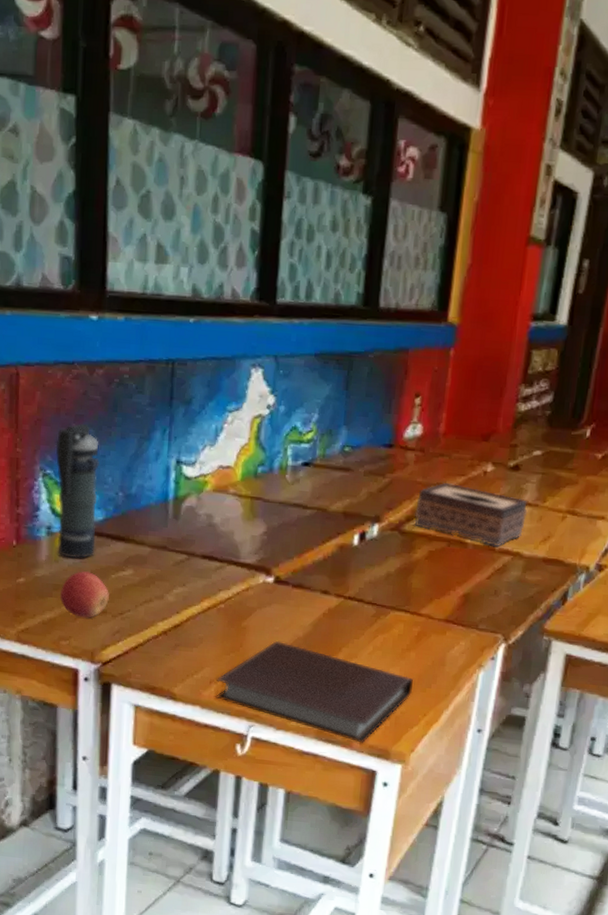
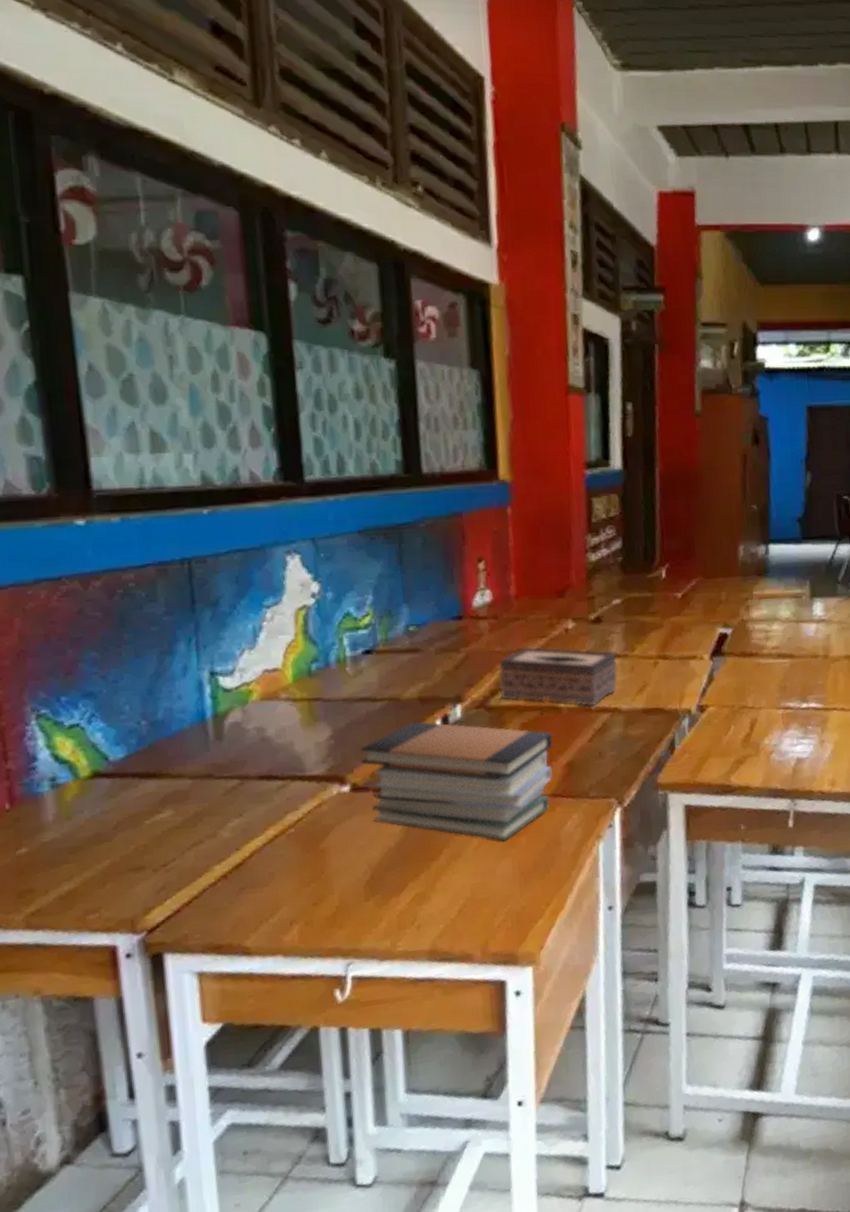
smoke grenade: present [55,423,100,559] -> none [49,647,120,812]
apple: present [59,570,110,618] -> none [78,822,147,881]
notebook: present [216,640,413,743] -> none [297,856,531,954]
book stack: none [287,532,454,652] -> present [360,721,552,841]

